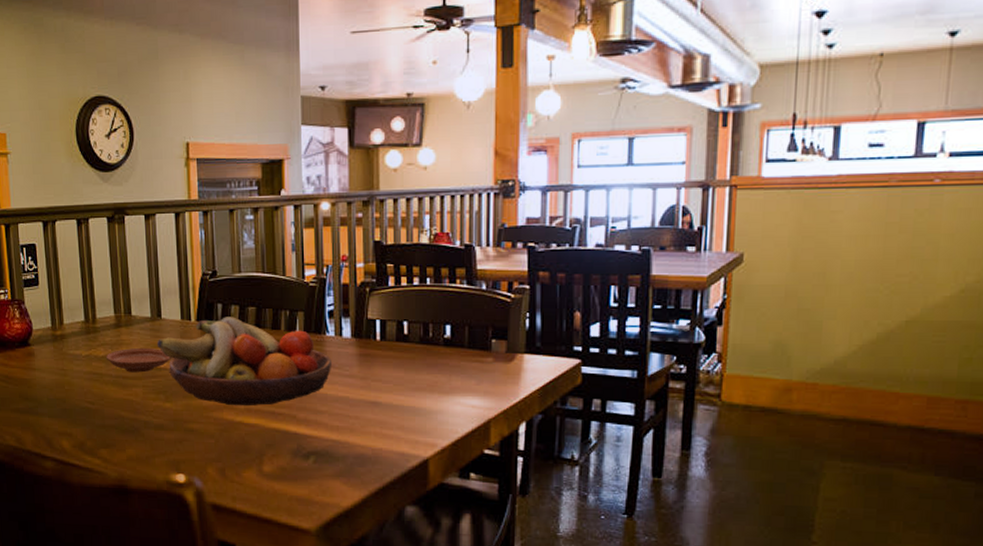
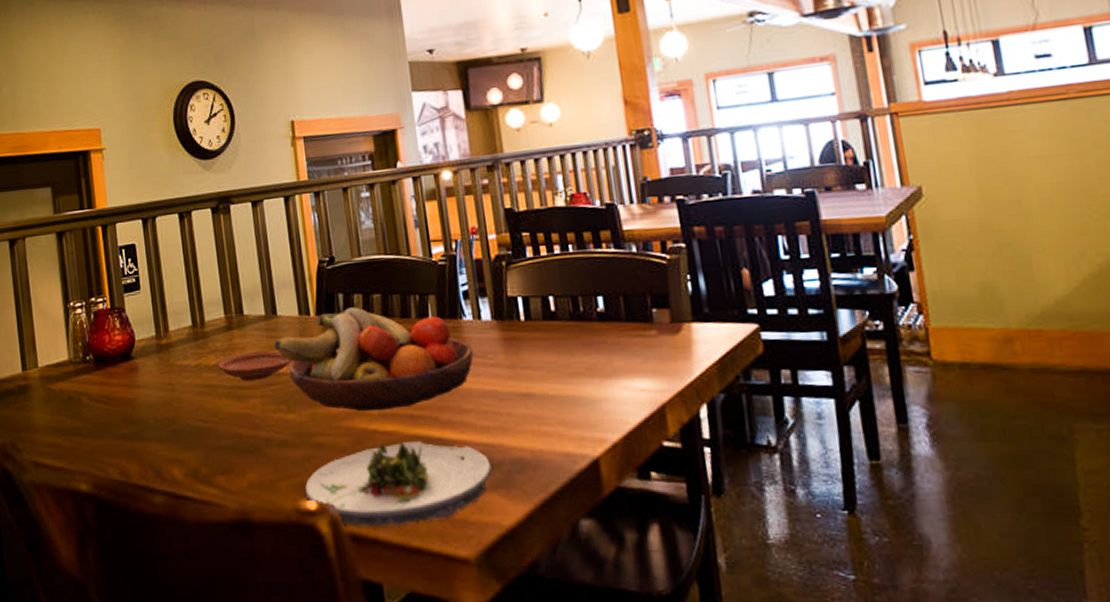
salad plate: none [175,433,337,500] -> present [304,441,492,527]

